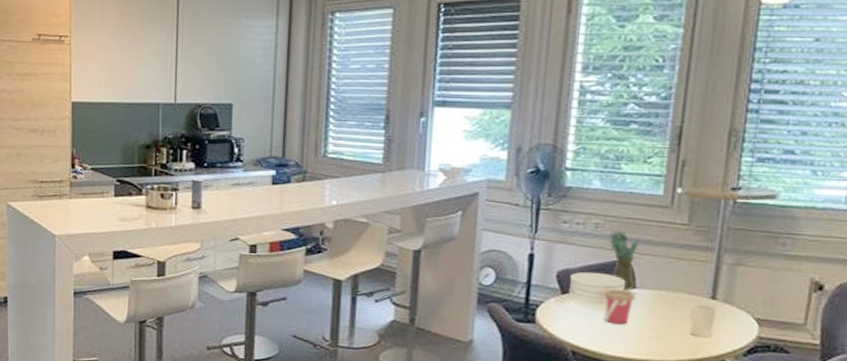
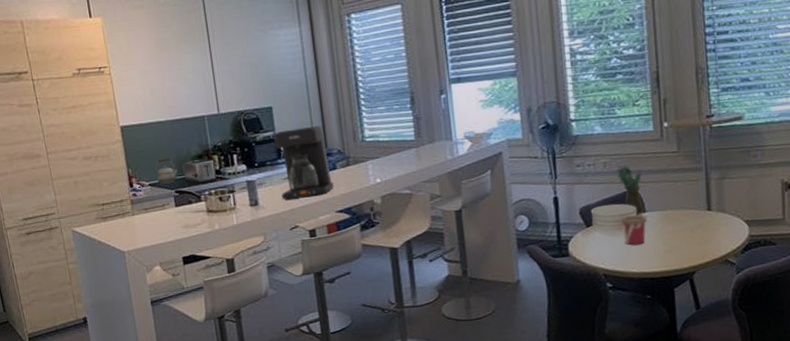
kettle: none [99,142,122,171] -> present [154,157,178,184]
toaster: none [128,149,162,177] -> present [182,159,217,184]
coffee maker: none [227,131,285,209] -> present [274,125,334,200]
cup: present [689,304,717,338] -> none [693,215,714,244]

